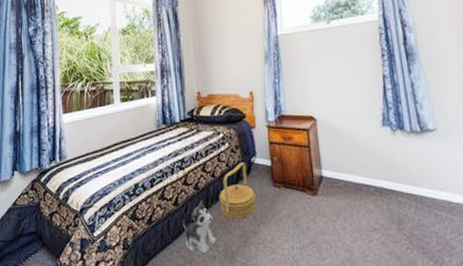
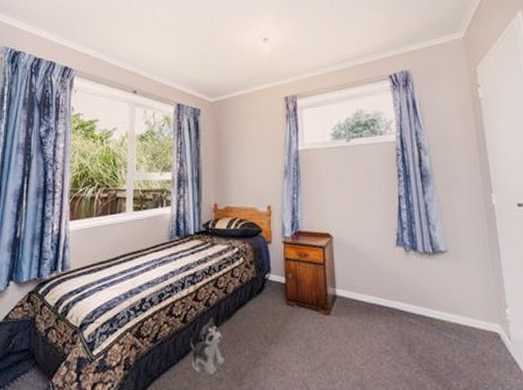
basket: present [219,161,256,219] -> none [230,278,268,338]

